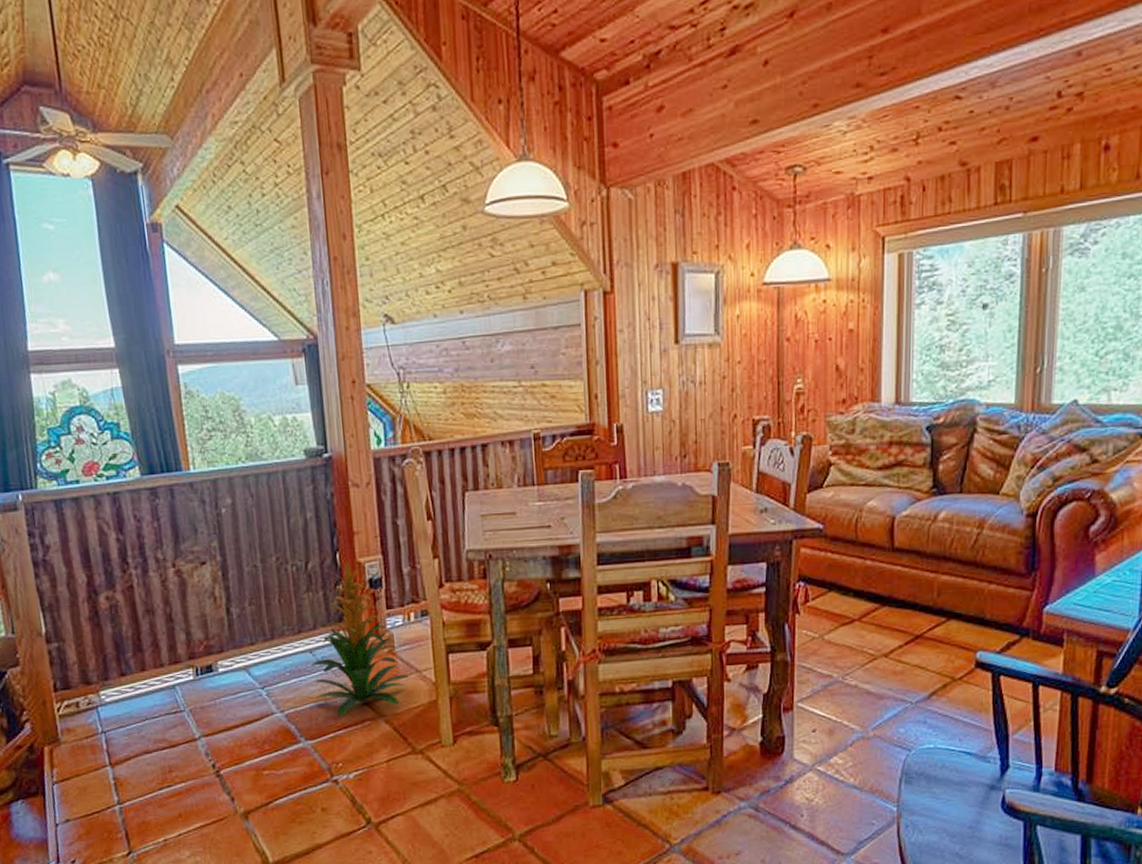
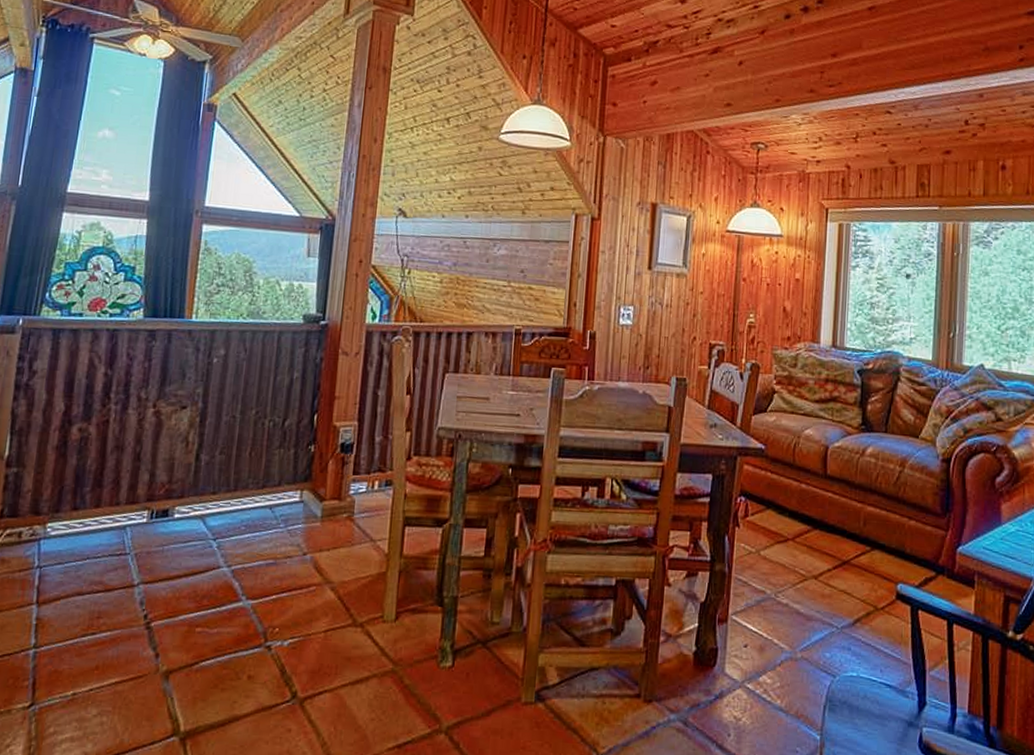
indoor plant: present [311,561,409,718] -> none [264,423,363,580]

